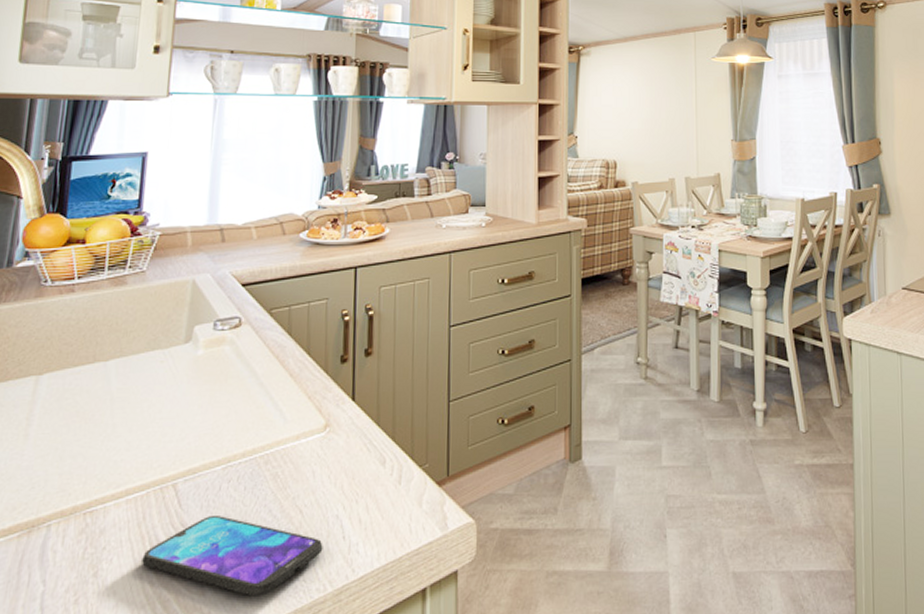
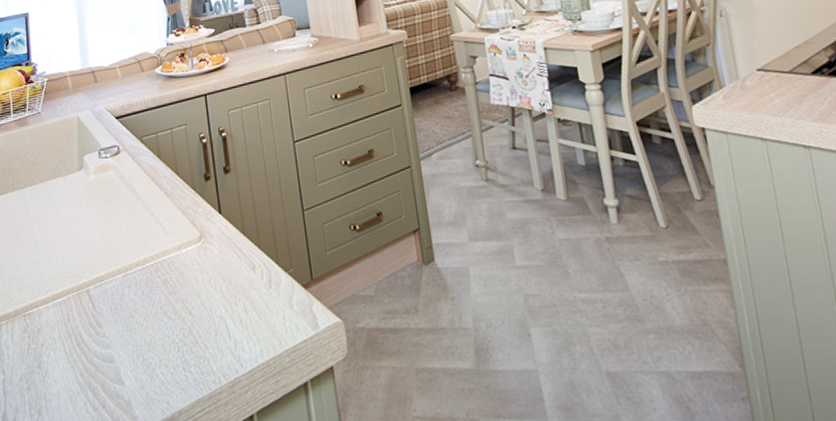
smartphone: present [142,516,323,597] -> none [72,317,214,387]

